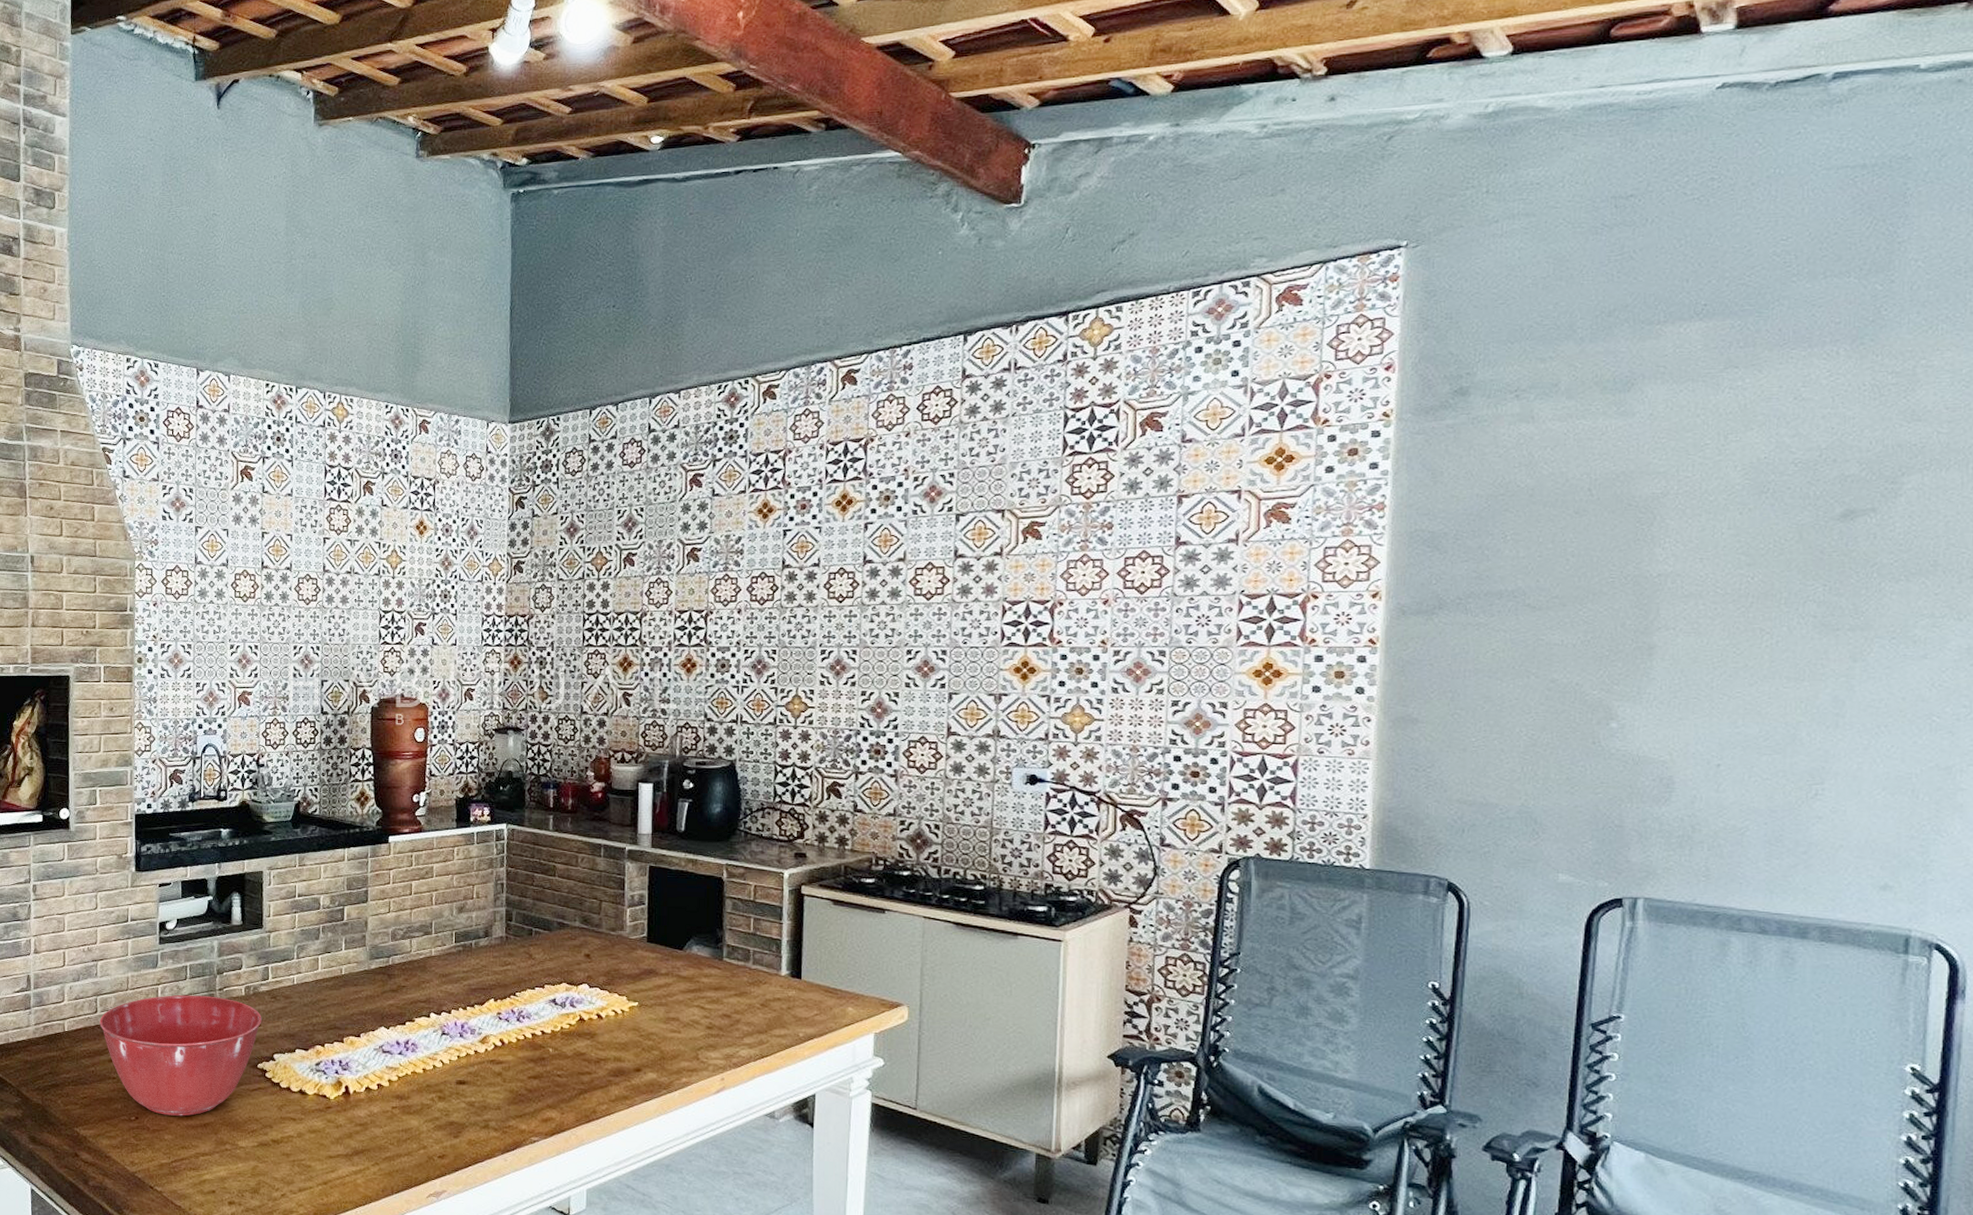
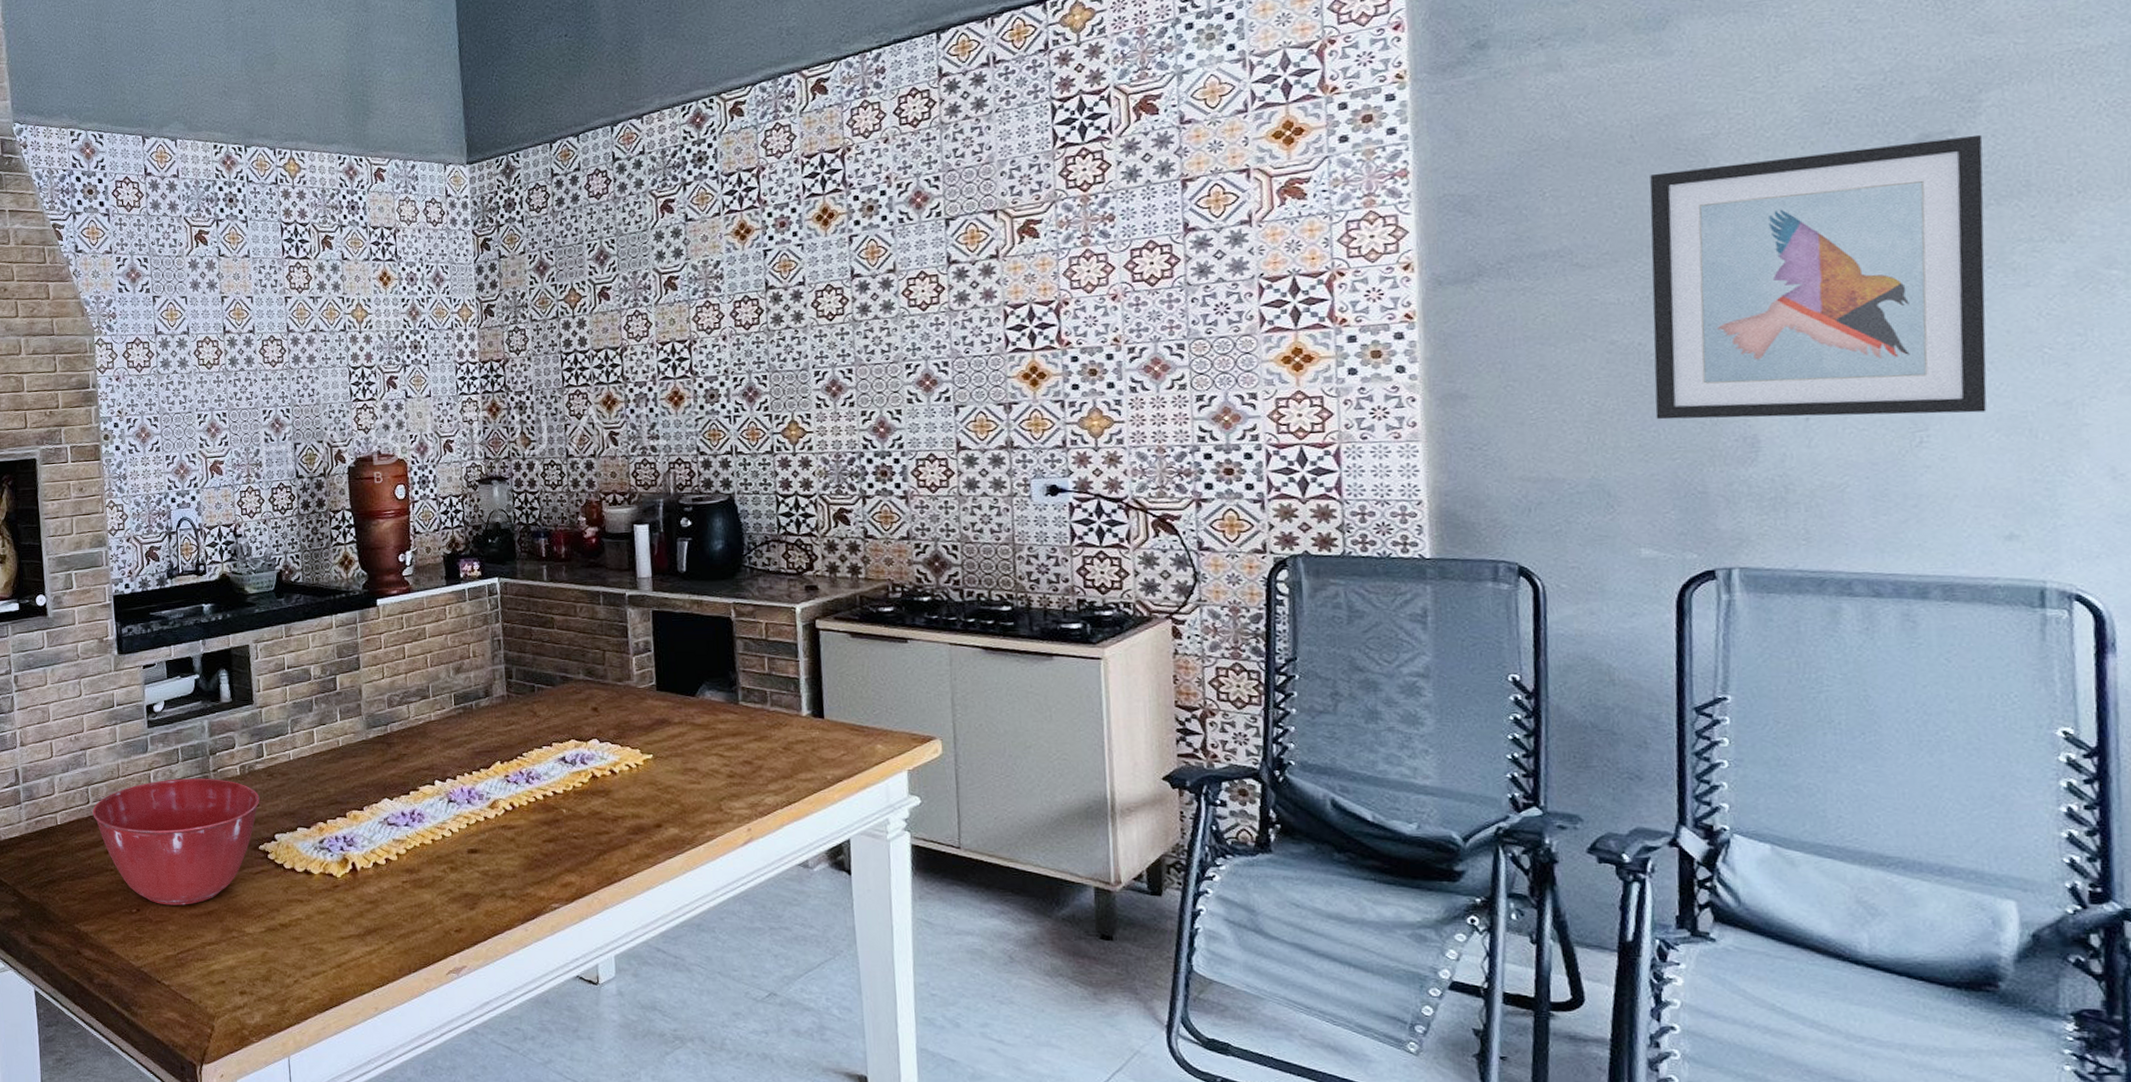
wall art: none [1584,514,1901,771] -> present [1649,134,1987,420]

